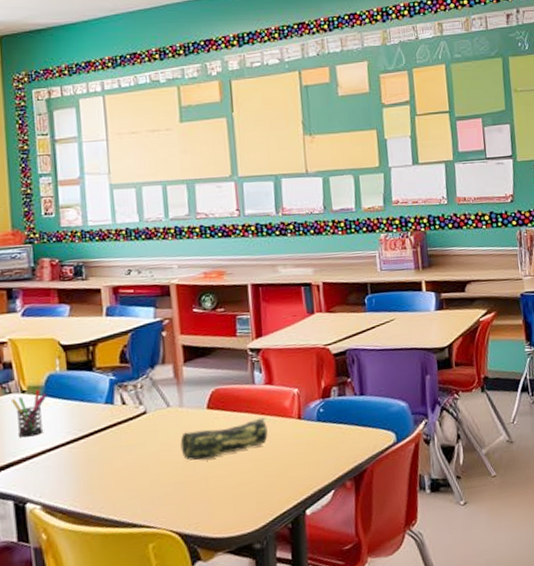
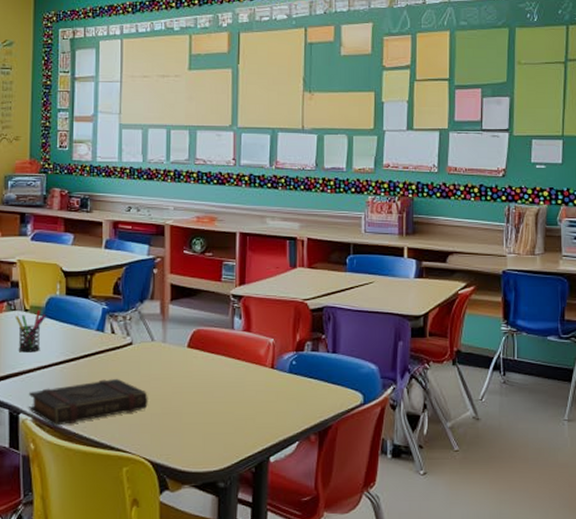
book: none [35,451,170,511] -> present [29,378,148,426]
pencil case: present [180,417,268,461] -> none [160,362,241,395]

